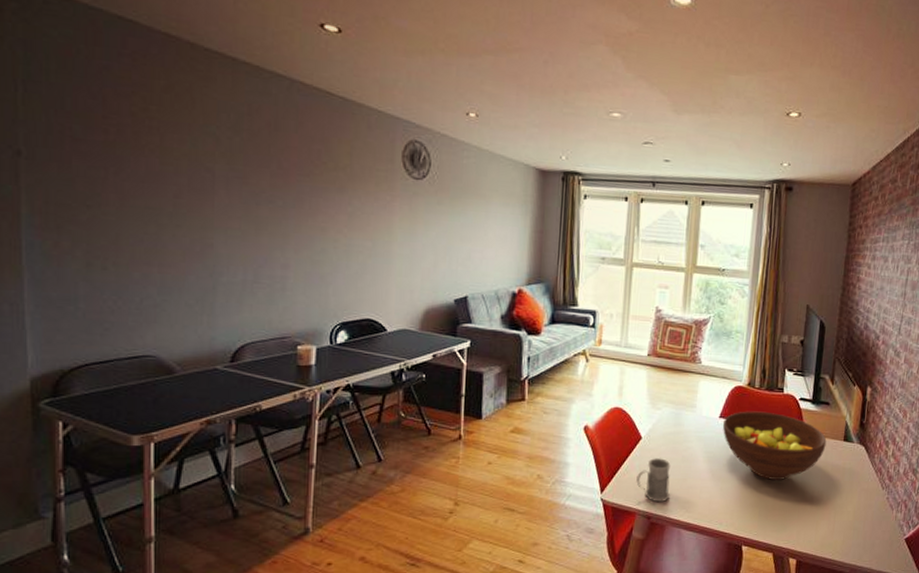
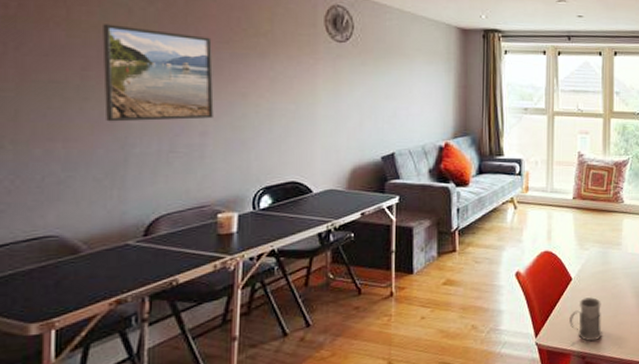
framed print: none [192,152,295,252] -> present [102,24,214,122]

